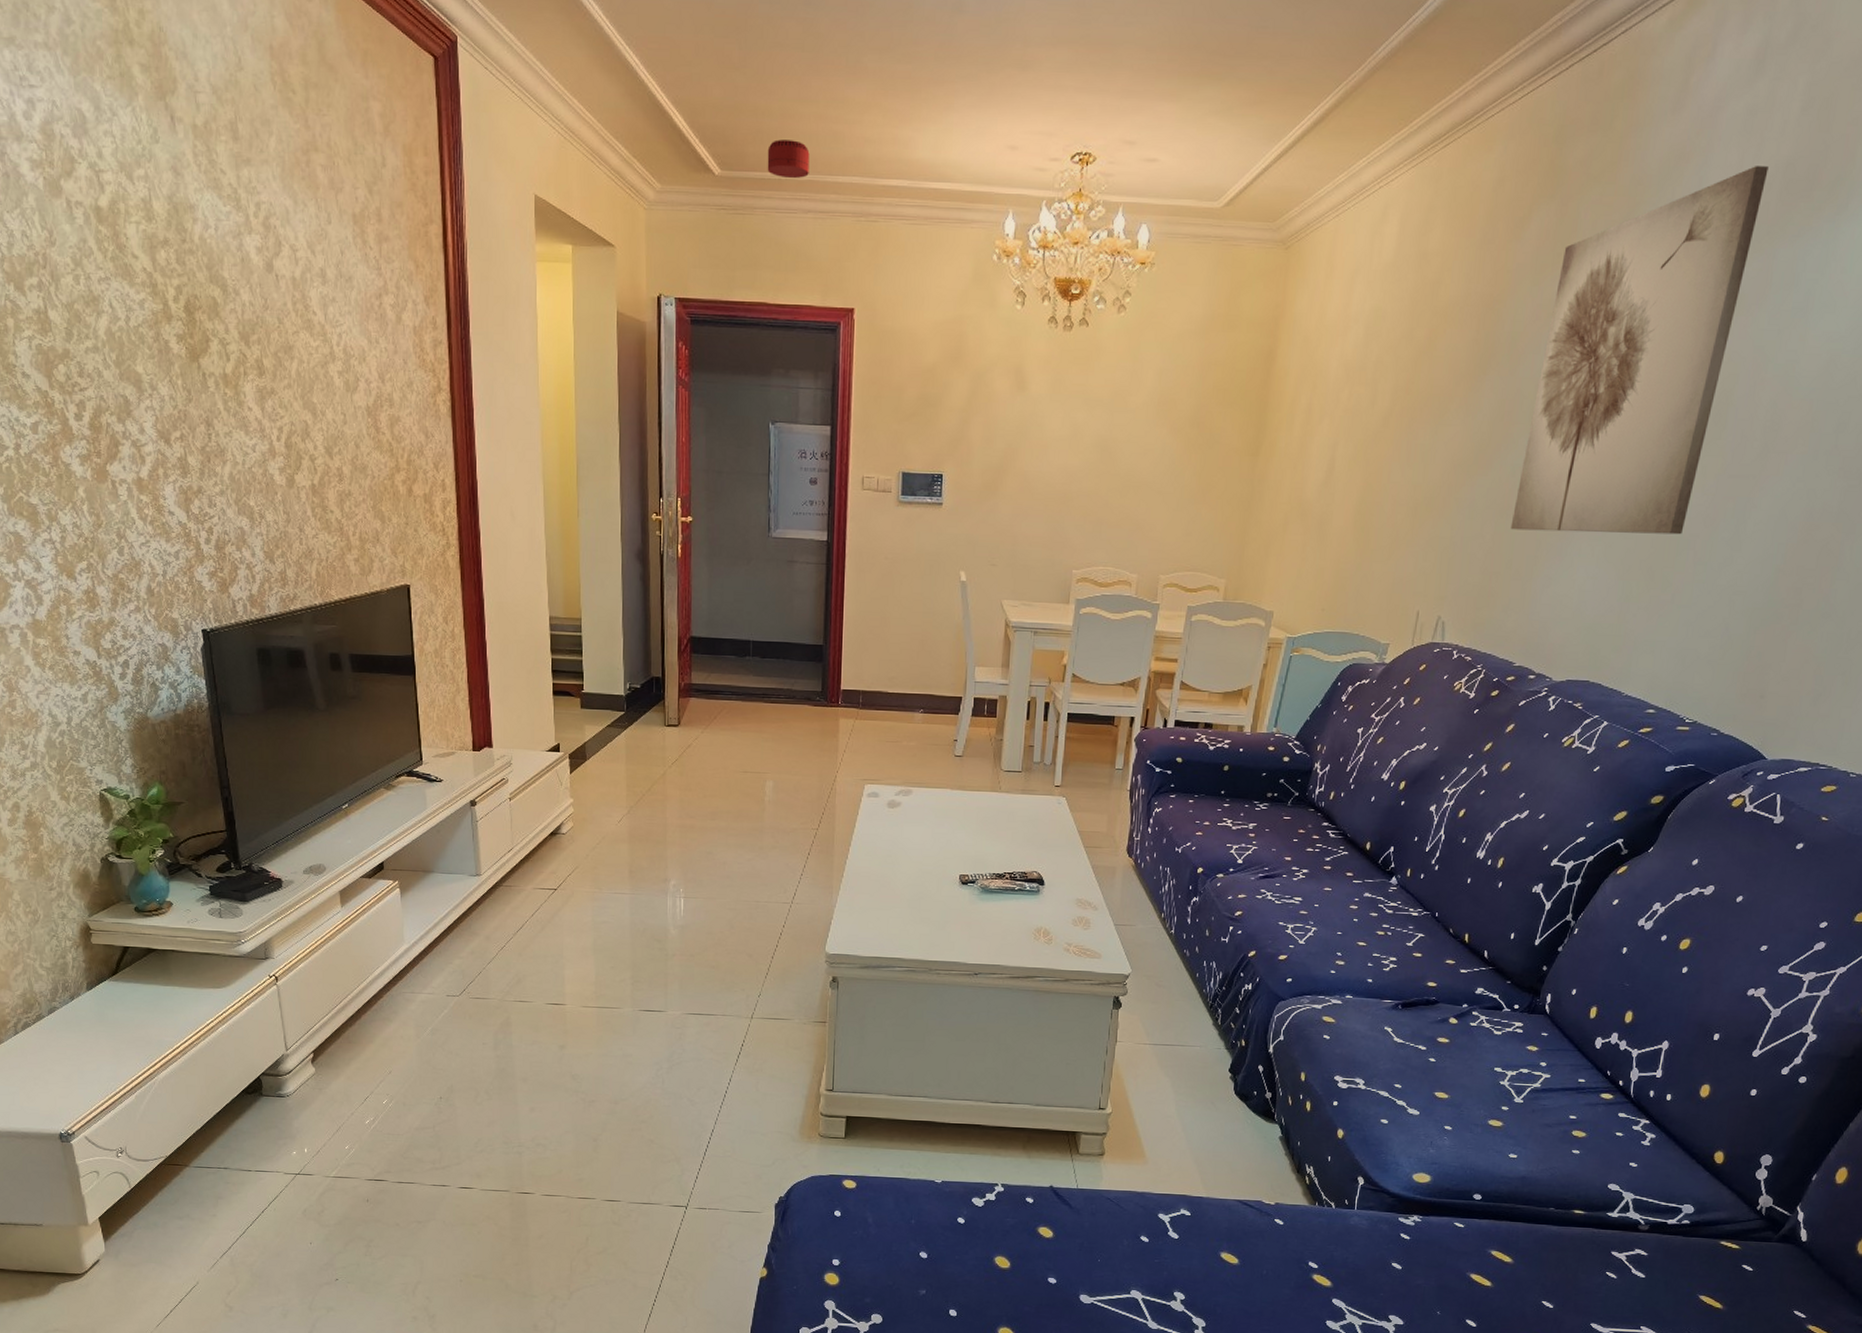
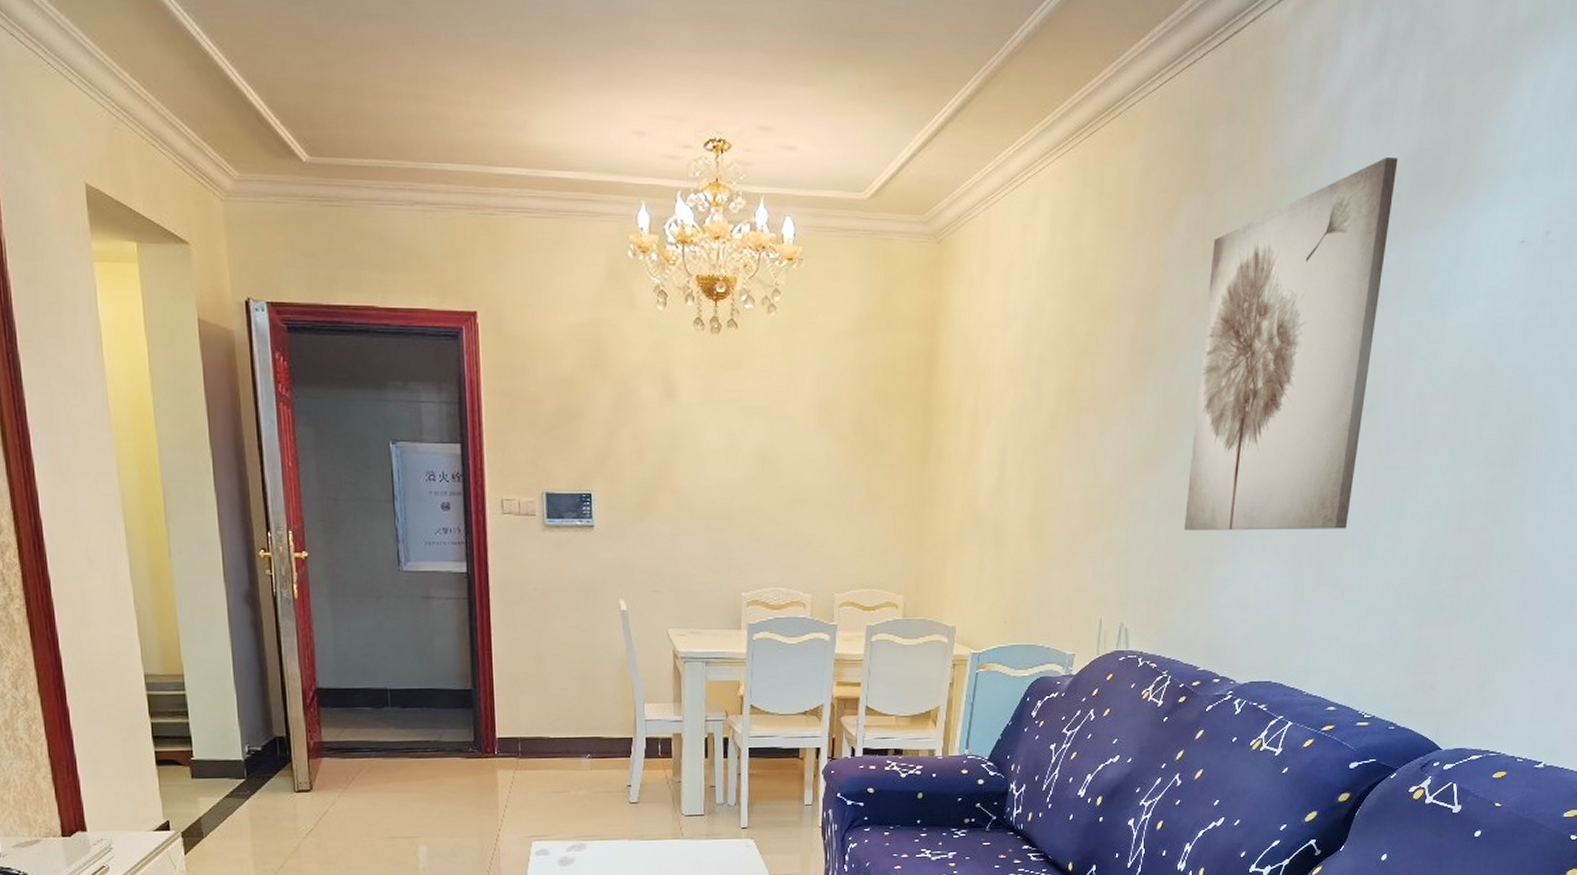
smoke detector: present [767,139,810,179] -> none [362,122,413,167]

